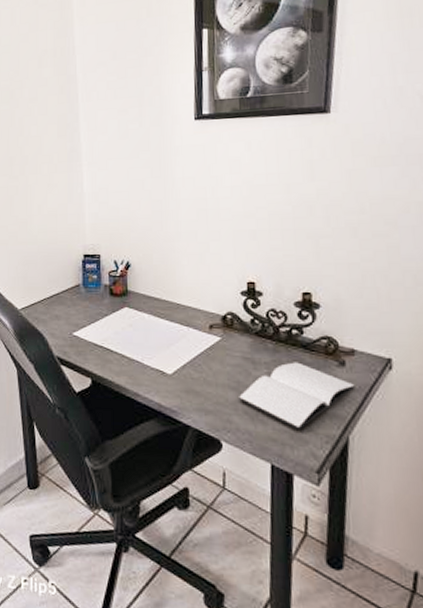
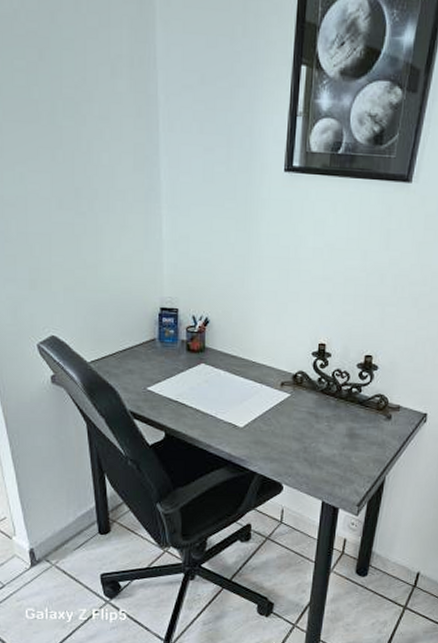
book: present [237,362,355,431] -> none [300,416,396,473]

